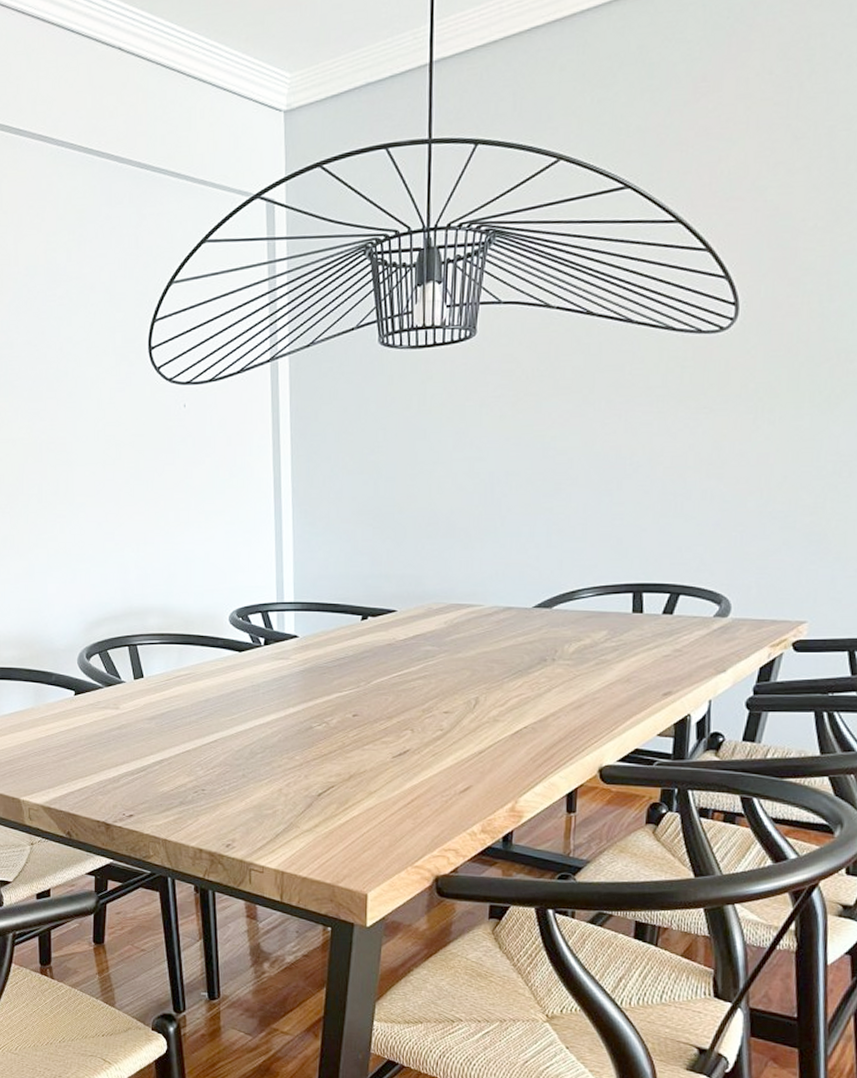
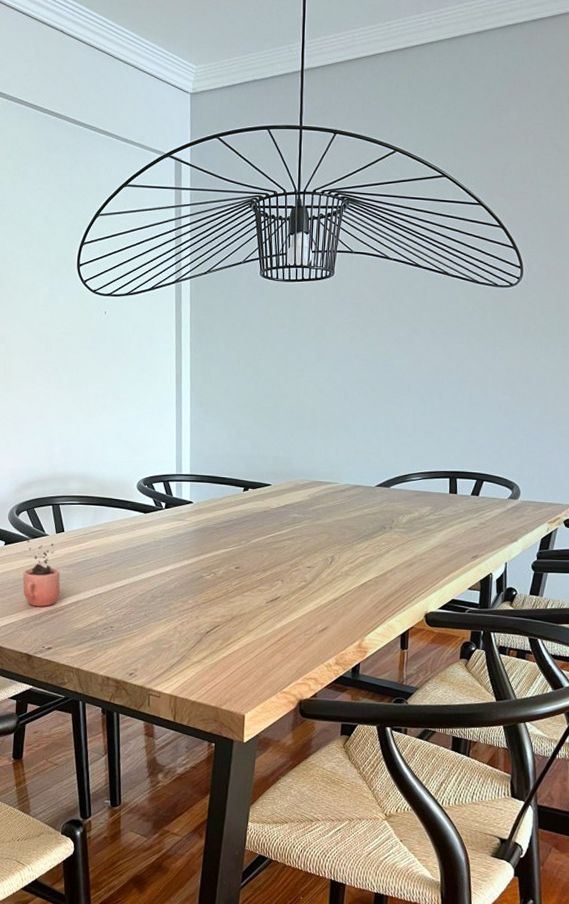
cocoa: none [97,687,142,767] -> present [23,539,61,607]

